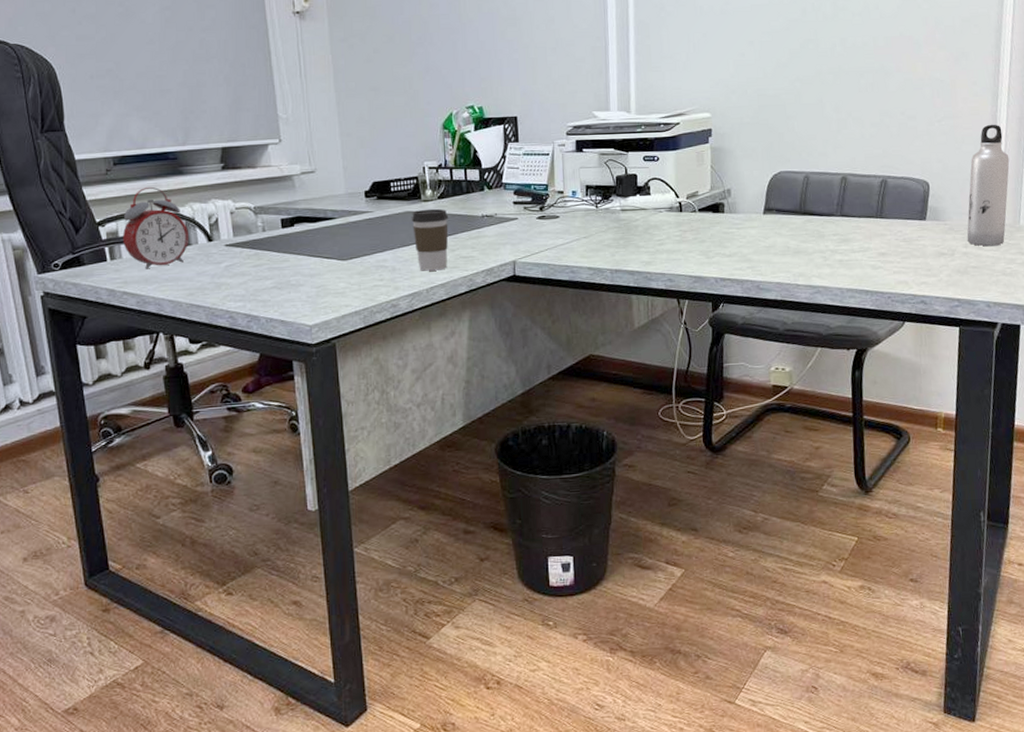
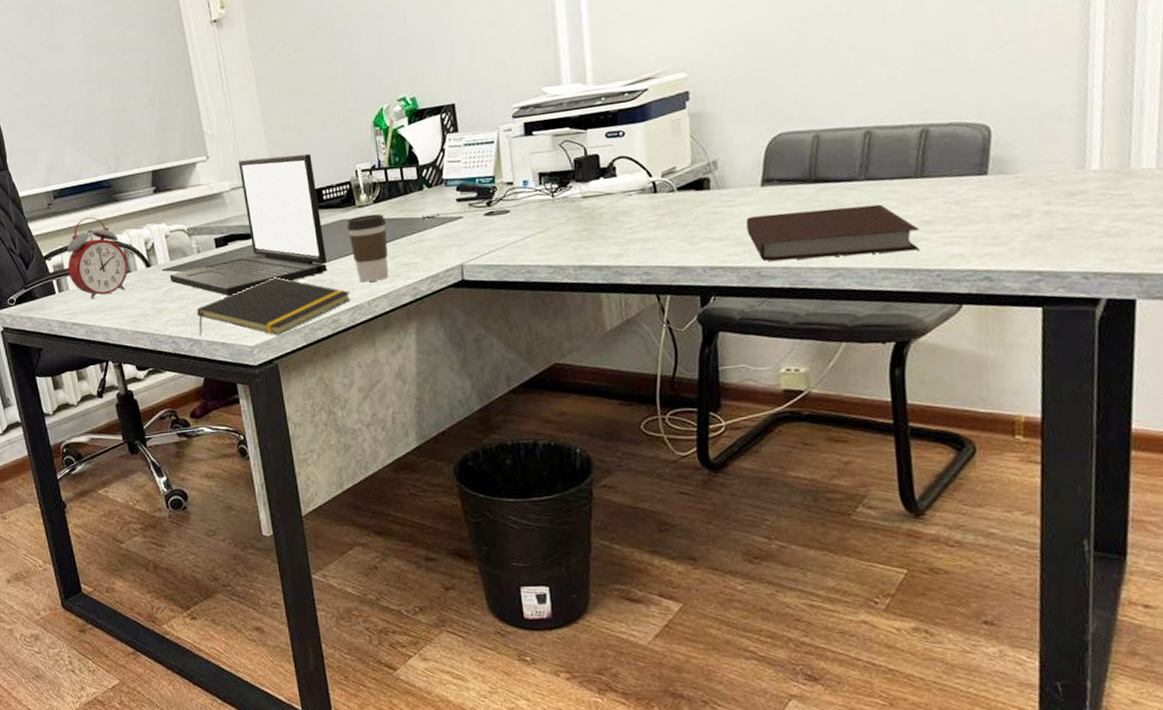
laptop: none [232,146,390,275] -> present [169,153,327,296]
notepad: none [256,260,411,316] -> present [196,277,351,336]
notebook: none [750,236,877,277] -> present [746,204,920,261]
water bottle: present [967,124,1010,247] -> none [1049,40,1112,202]

